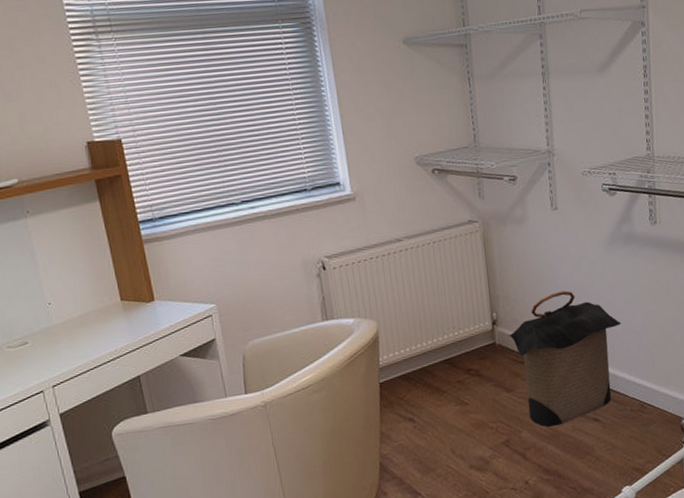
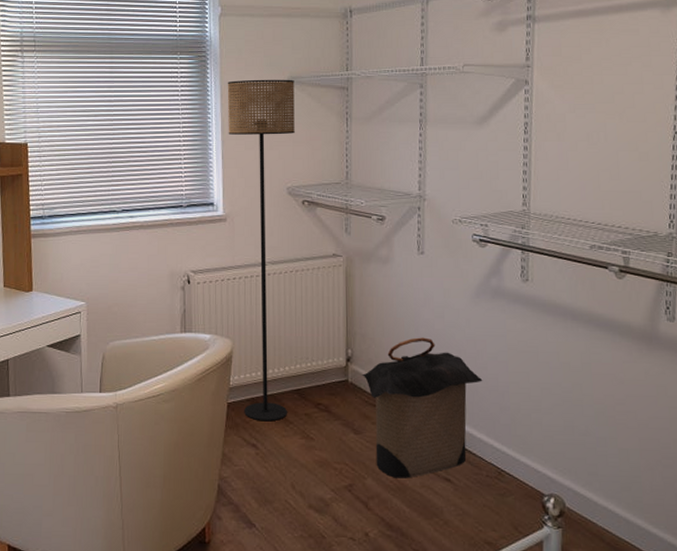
floor lamp: none [338,40,440,396] -> present [227,79,295,422]

